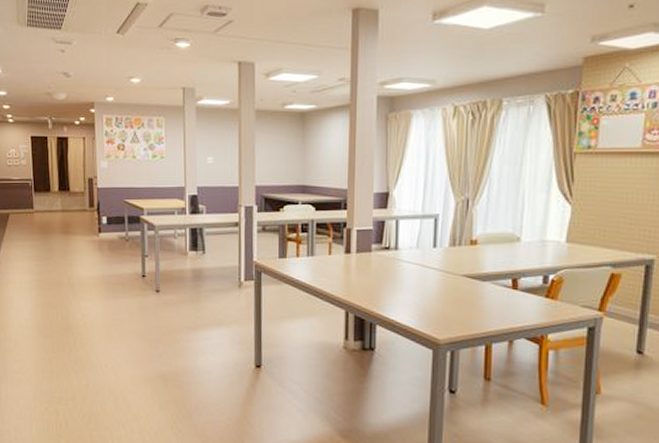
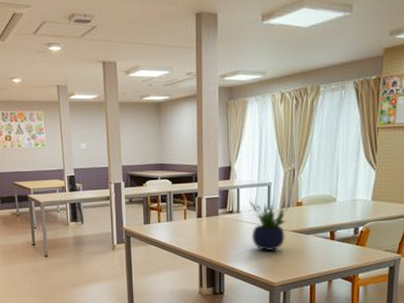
potted plant: none [410,236,465,300] -> present [249,201,292,251]

